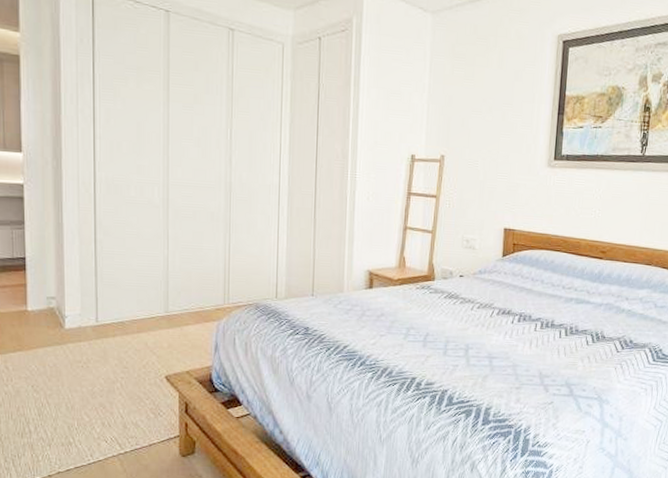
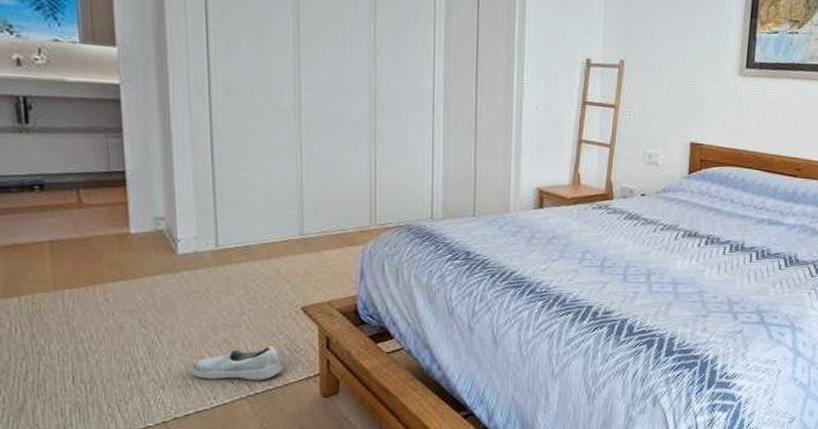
shoe: none [73,409,149,441] -> present [191,345,284,380]

